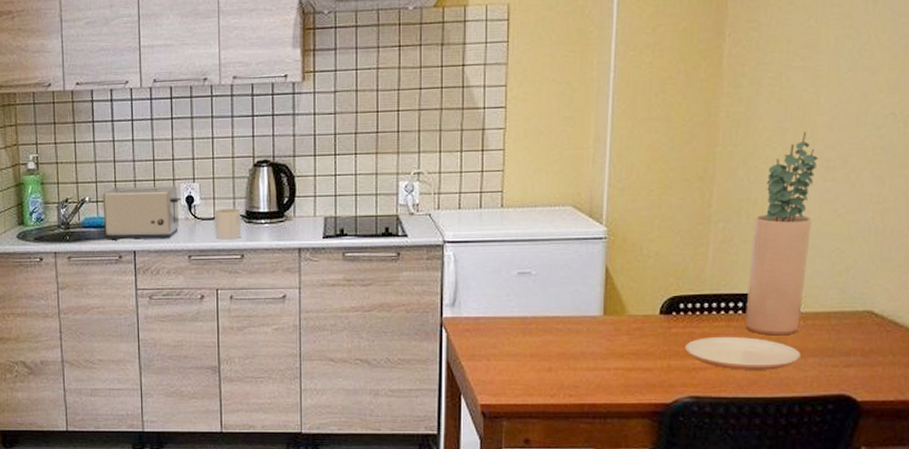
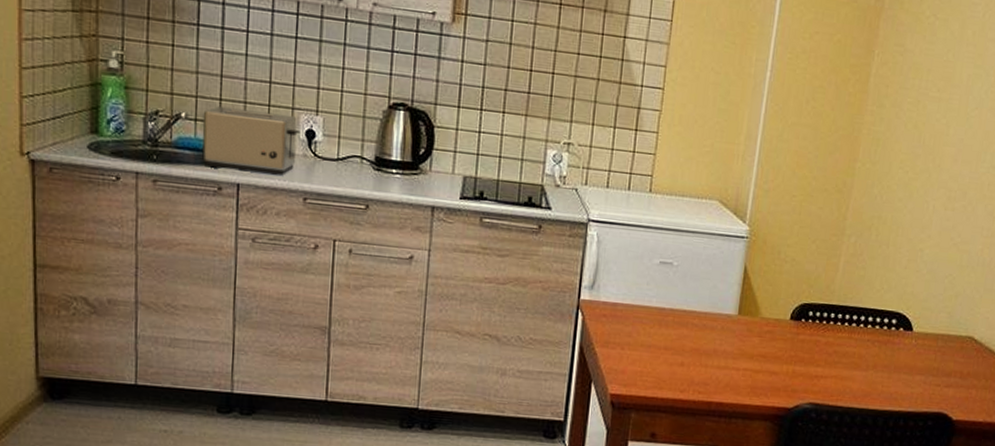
mug: present [215,208,242,241] -> none [337,150,370,188]
plate: present [685,336,800,370] -> none [810,347,910,384]
vase: present [745,132,818,336] -> none [865,160,942,352]

